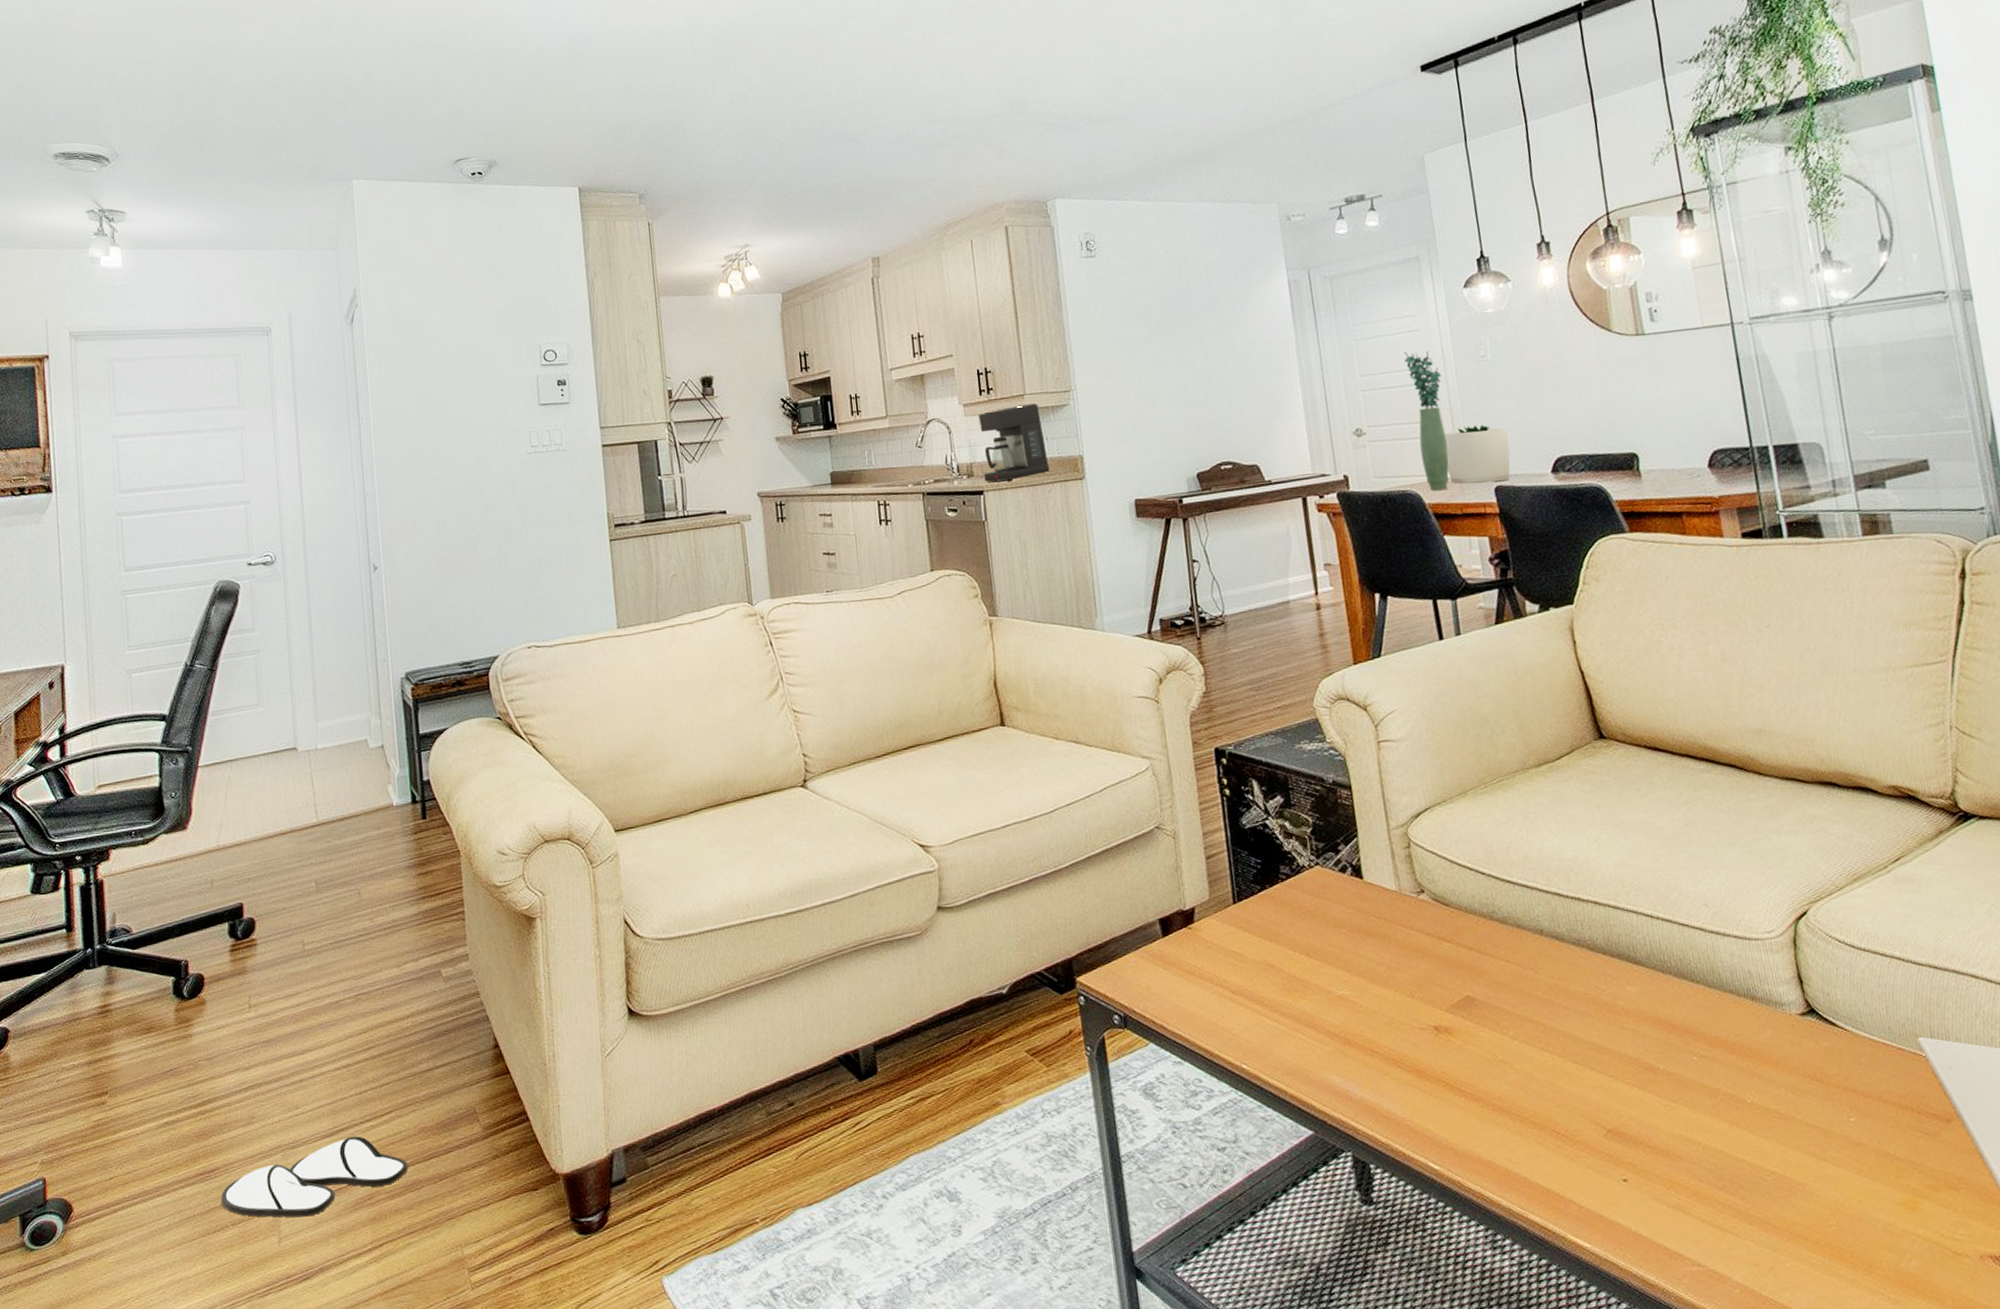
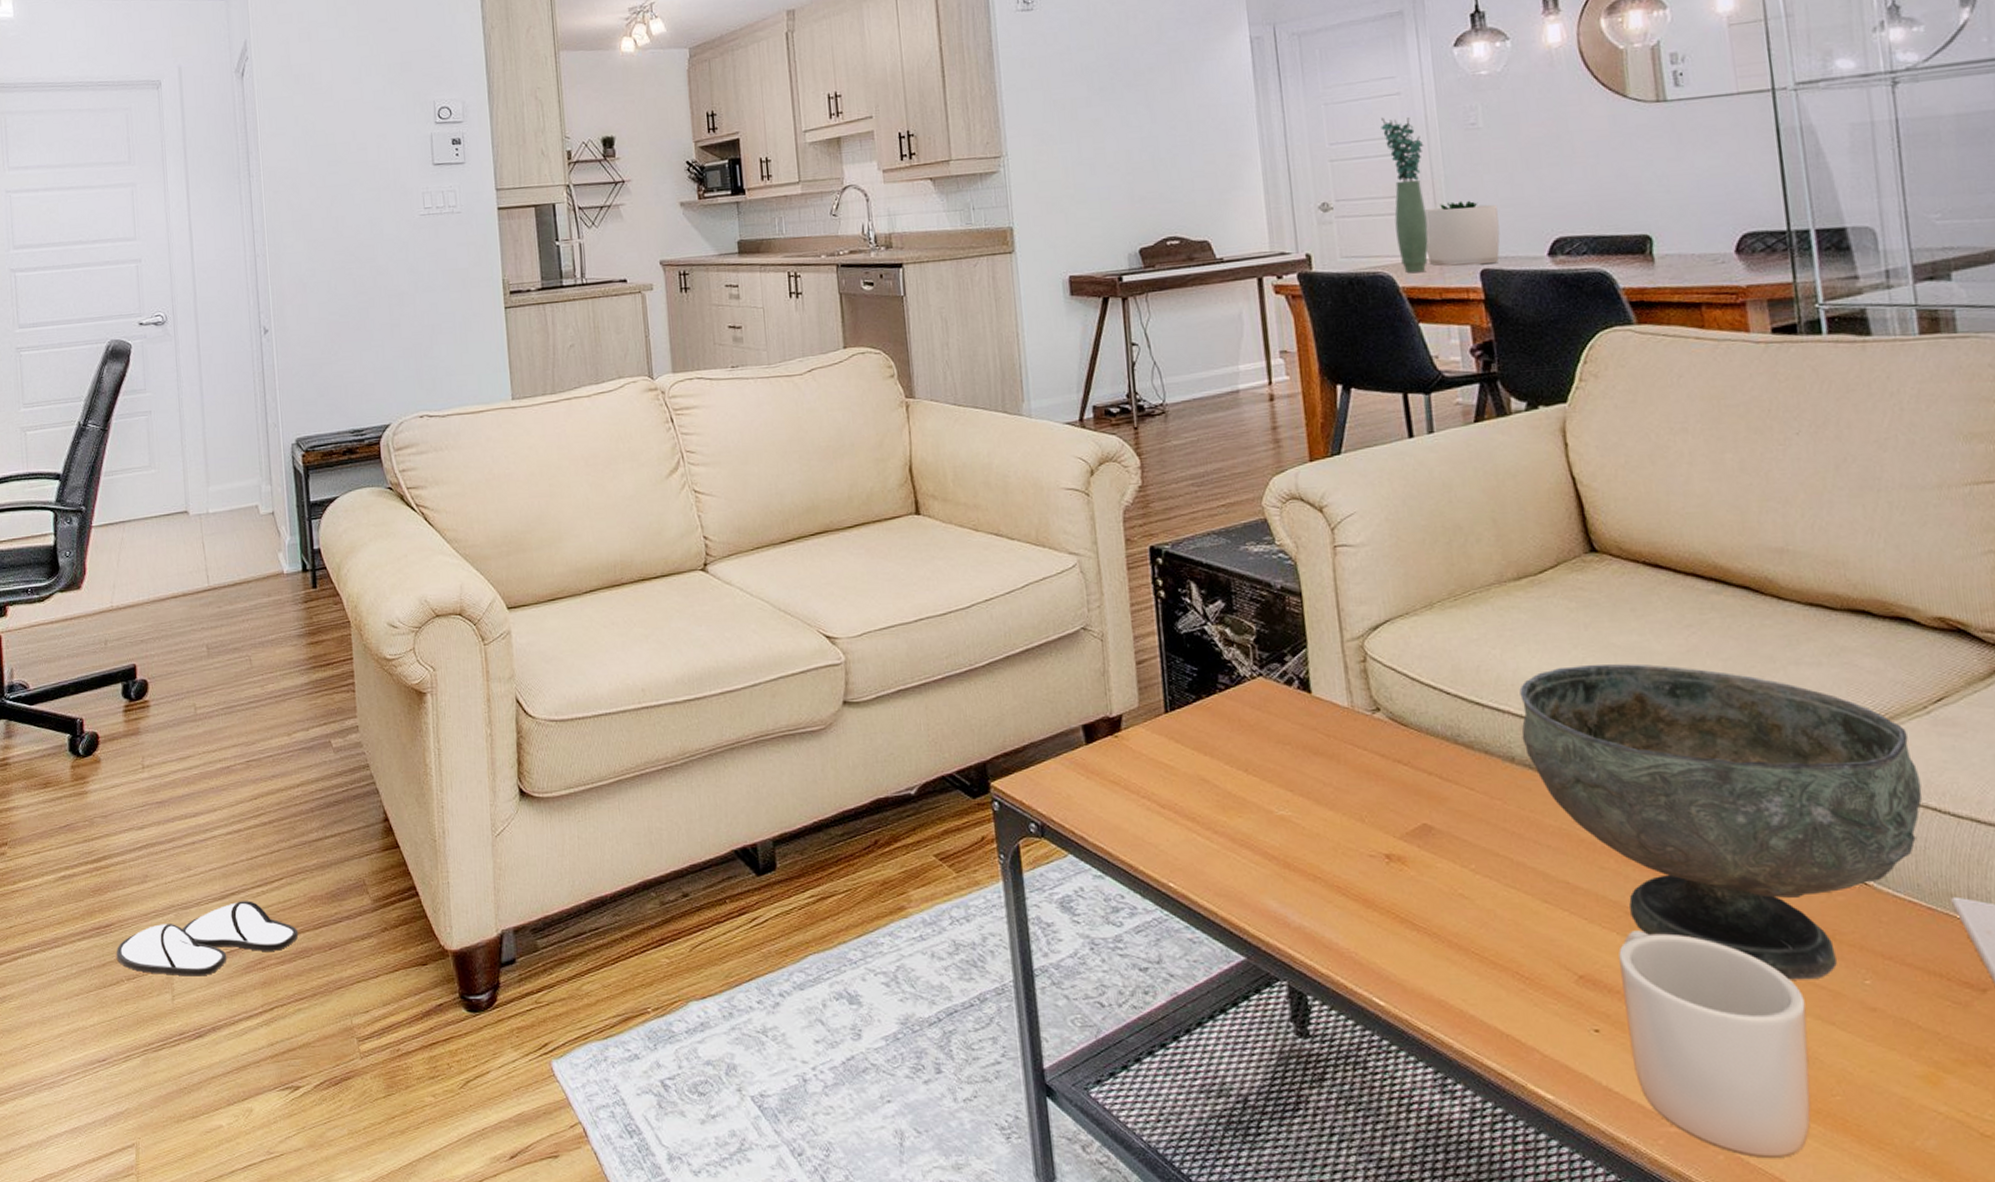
coffee maker: present [979,404,1050,482] -> none [899,171,976,255]
decorative bowl: none [1544,838,1888,1122] -> present [1519,663,1922,980]
mug: none [1640,1084,1812,1290] -> present [1619,930,1812,1159]

